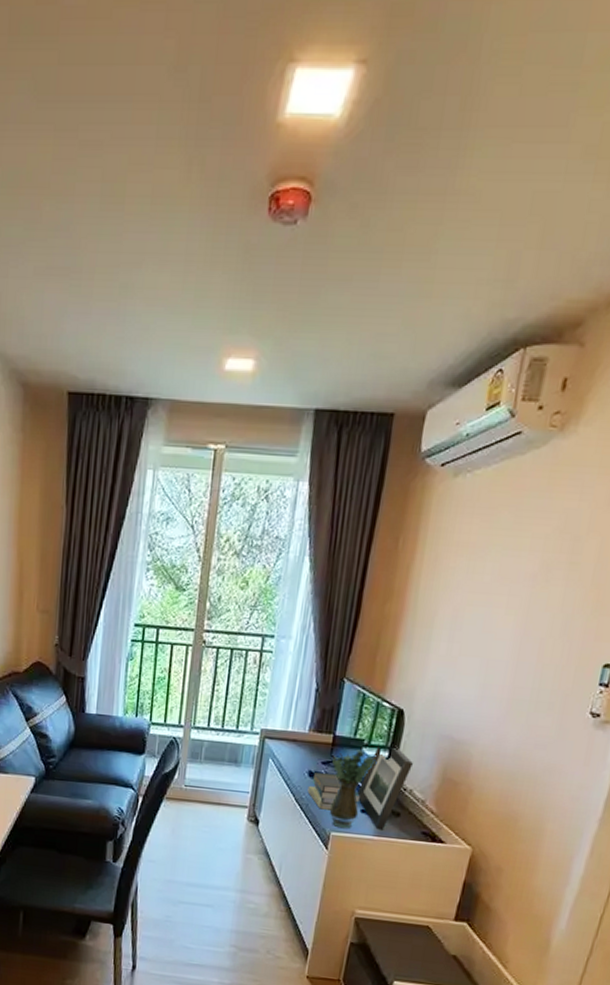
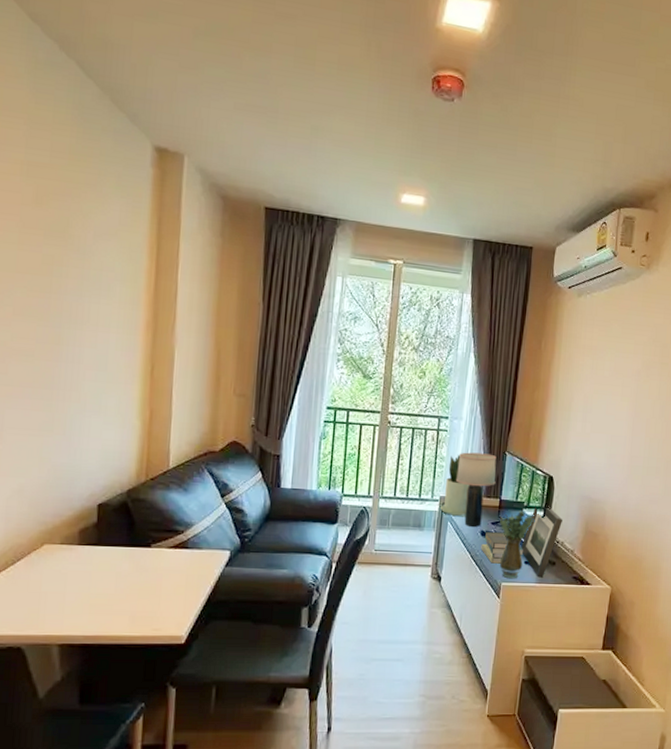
planter: none [261,680,297,754] -> present [440,454,470,517]
table lamp: none [281,678,332,766] -> present [456,452,497,527]

